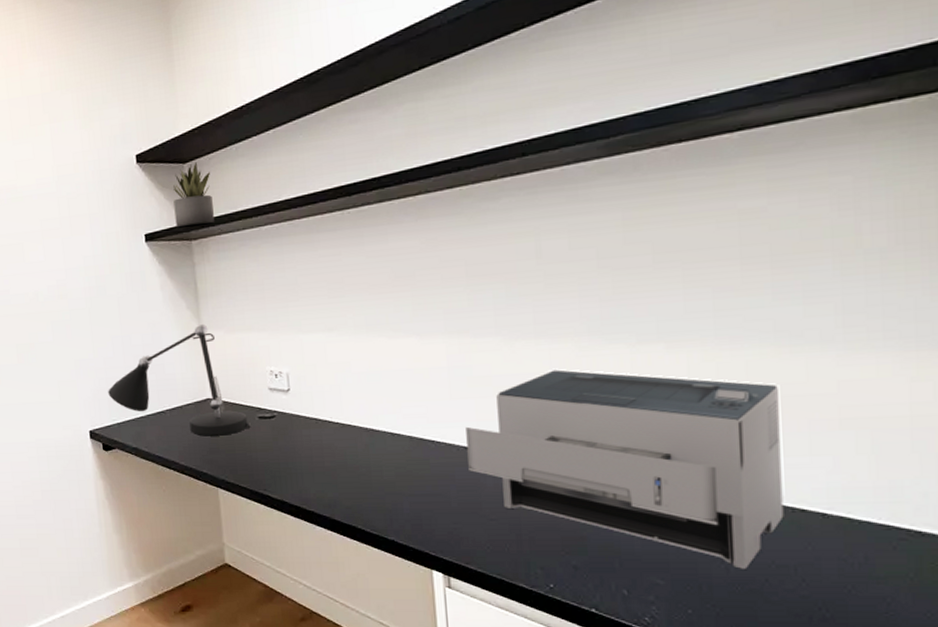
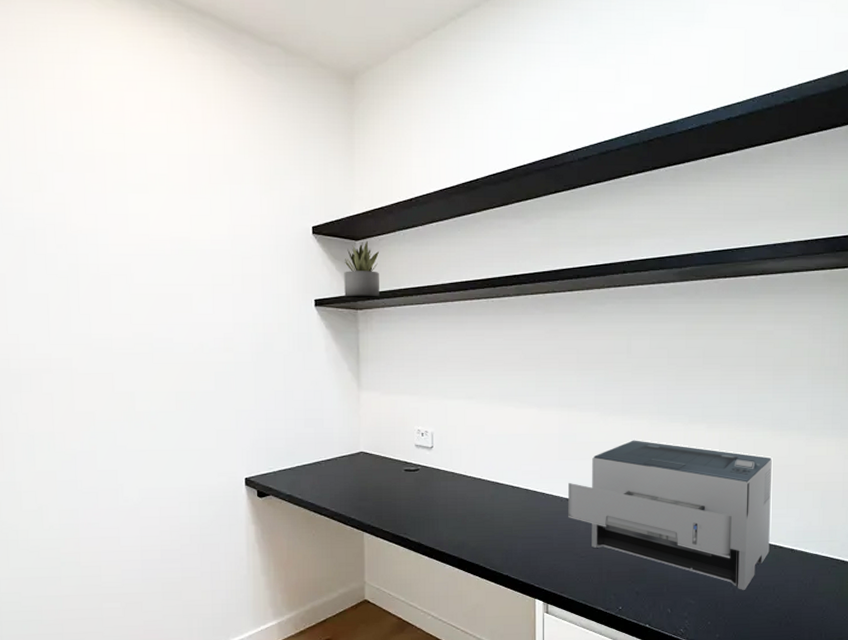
desk lamp: present [108,325,251,436] -> none [267,386,397,486]

